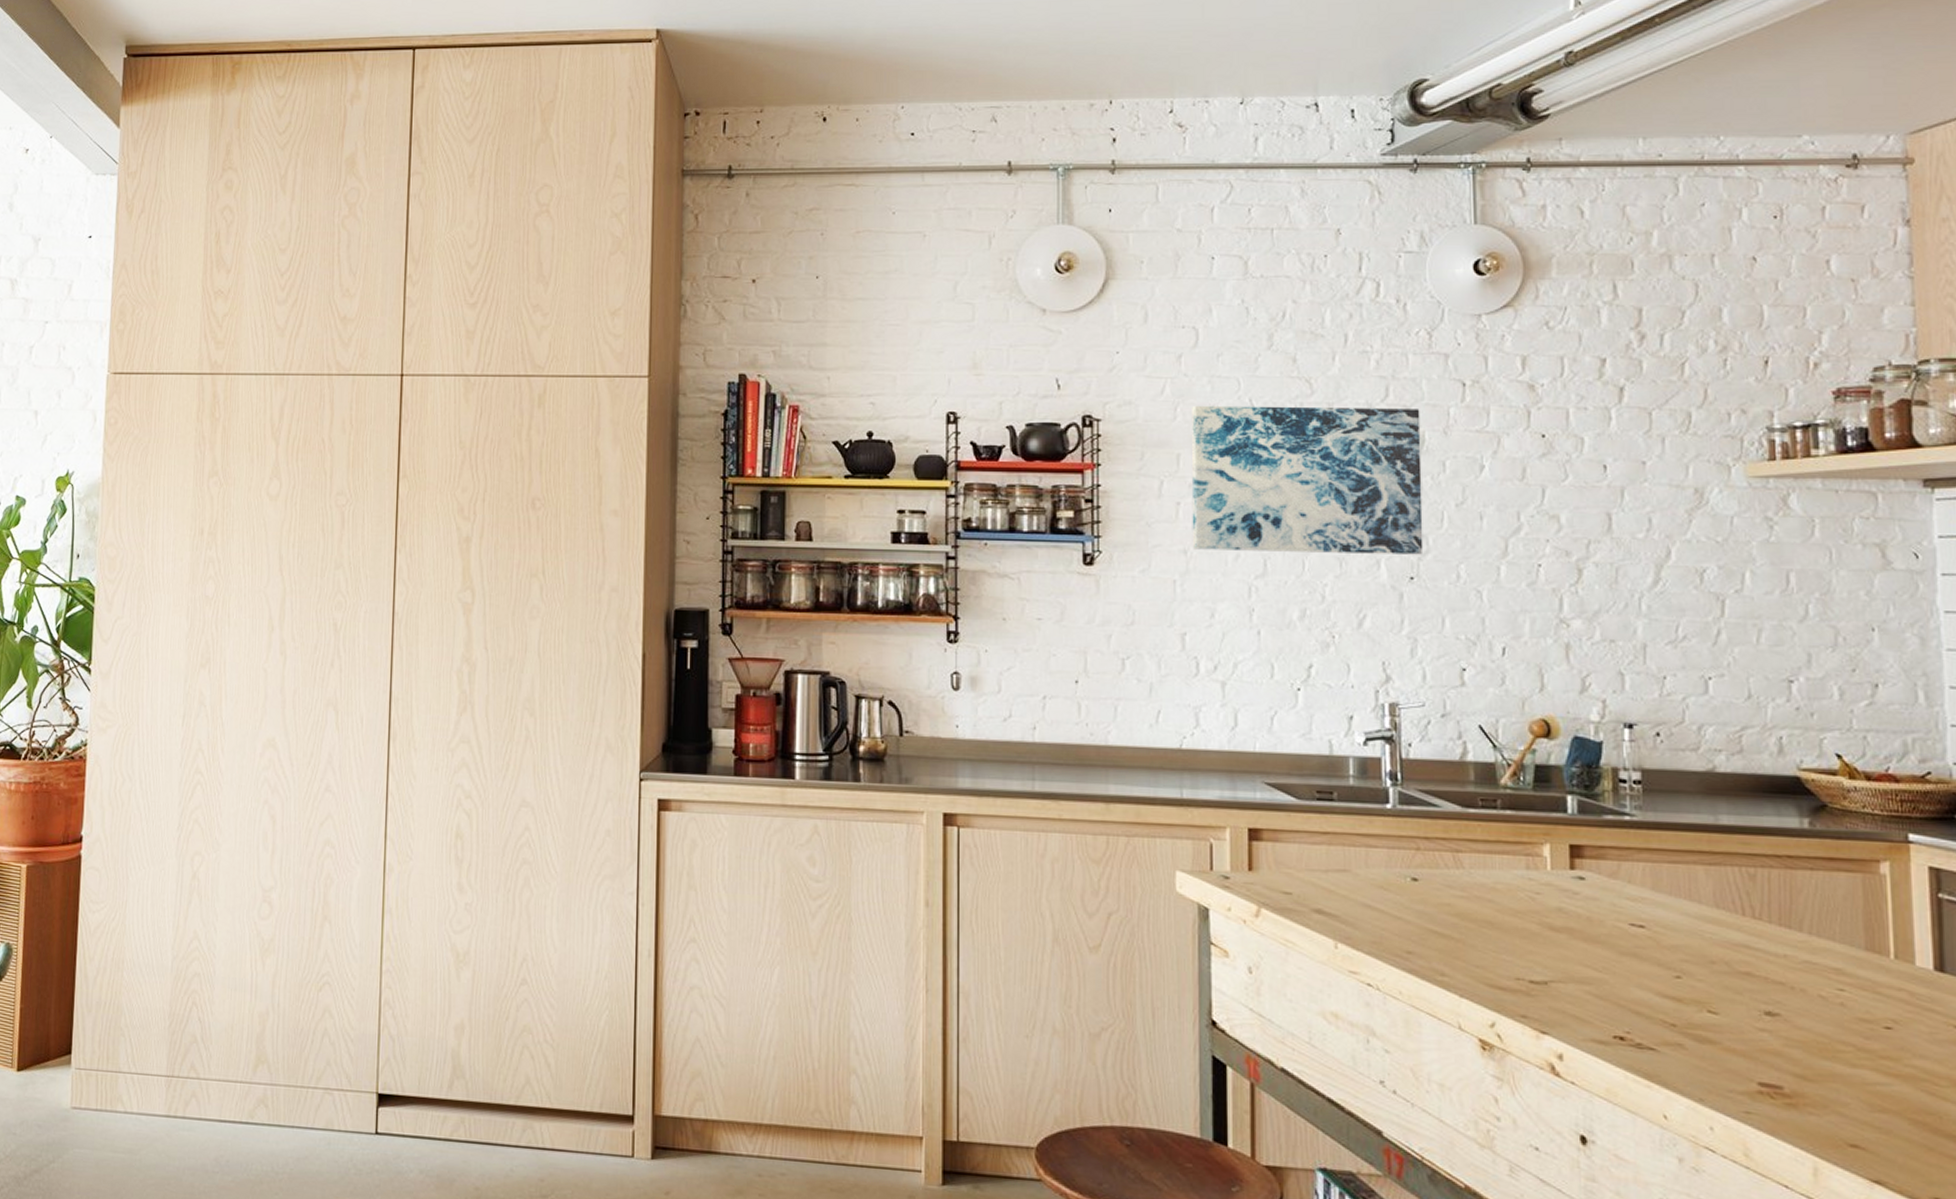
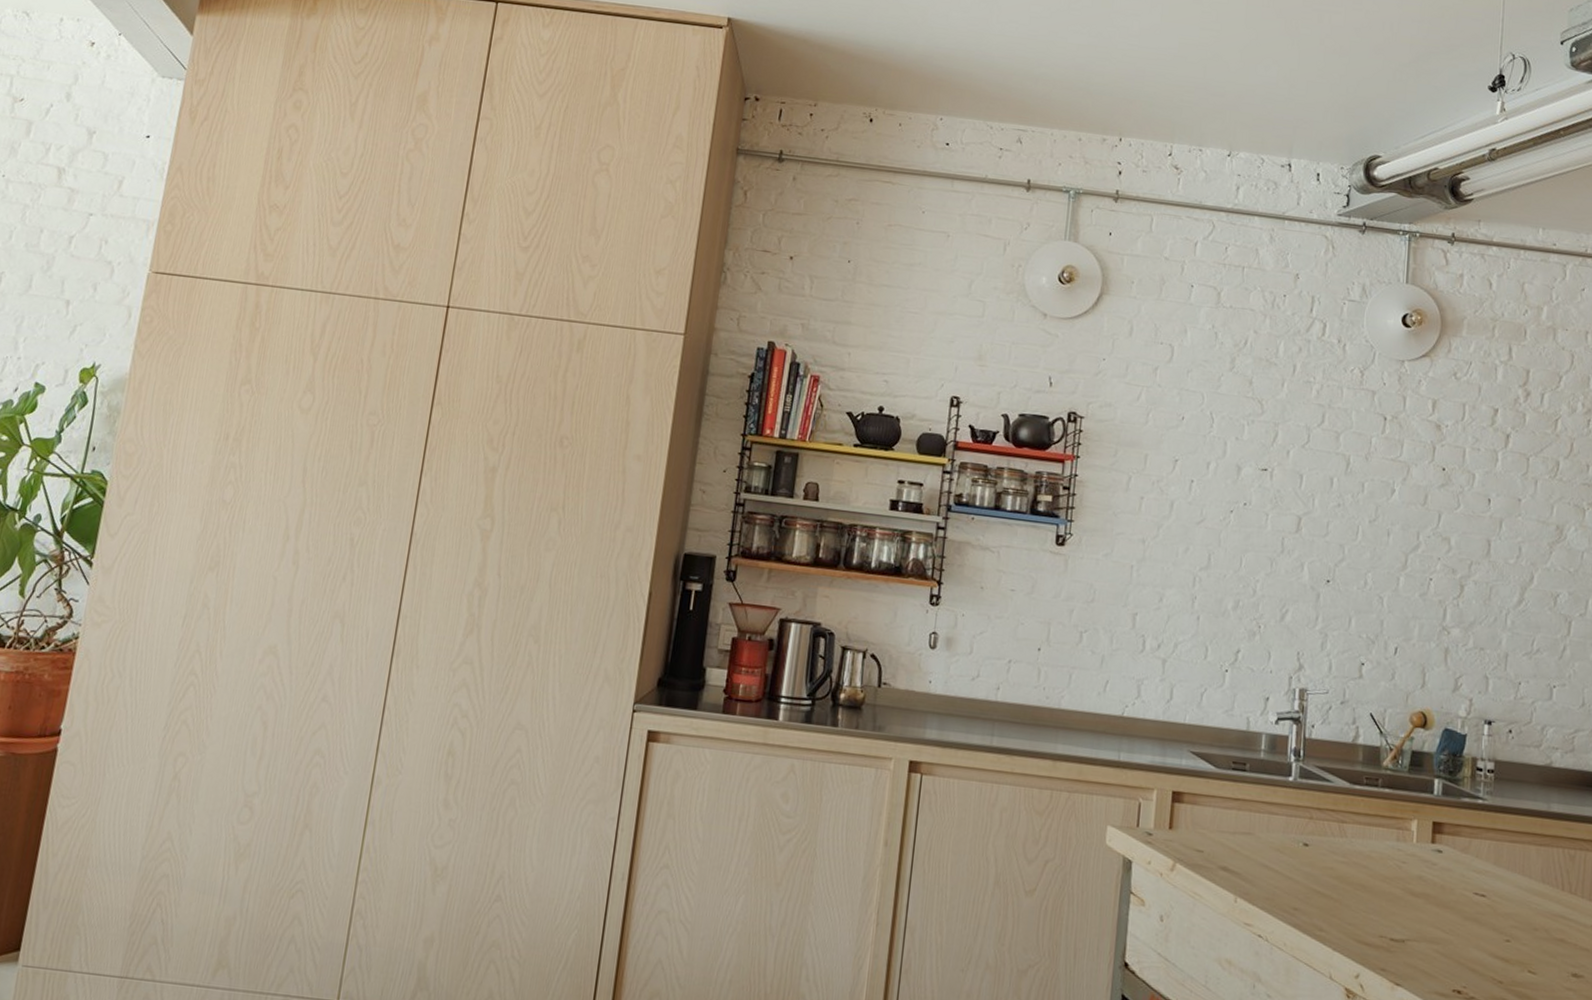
wall art: present [1190,405,1424,555] -> none [1150,413,1348,562]

